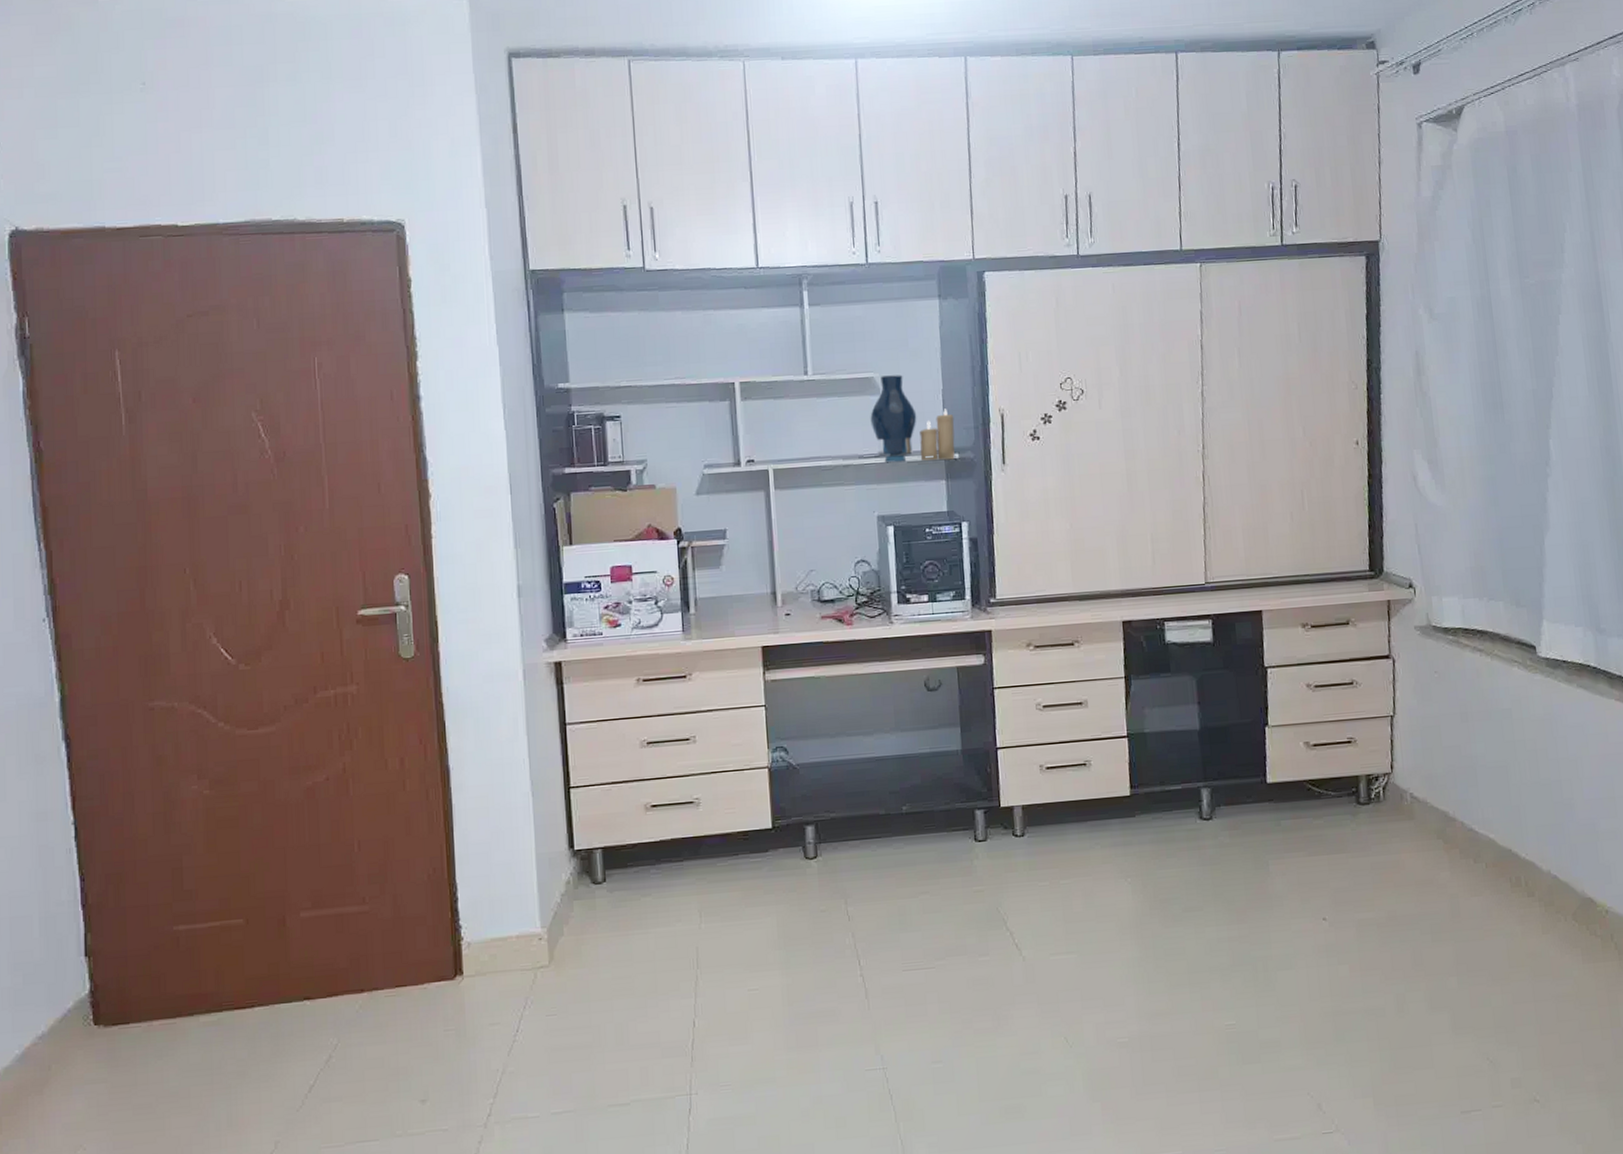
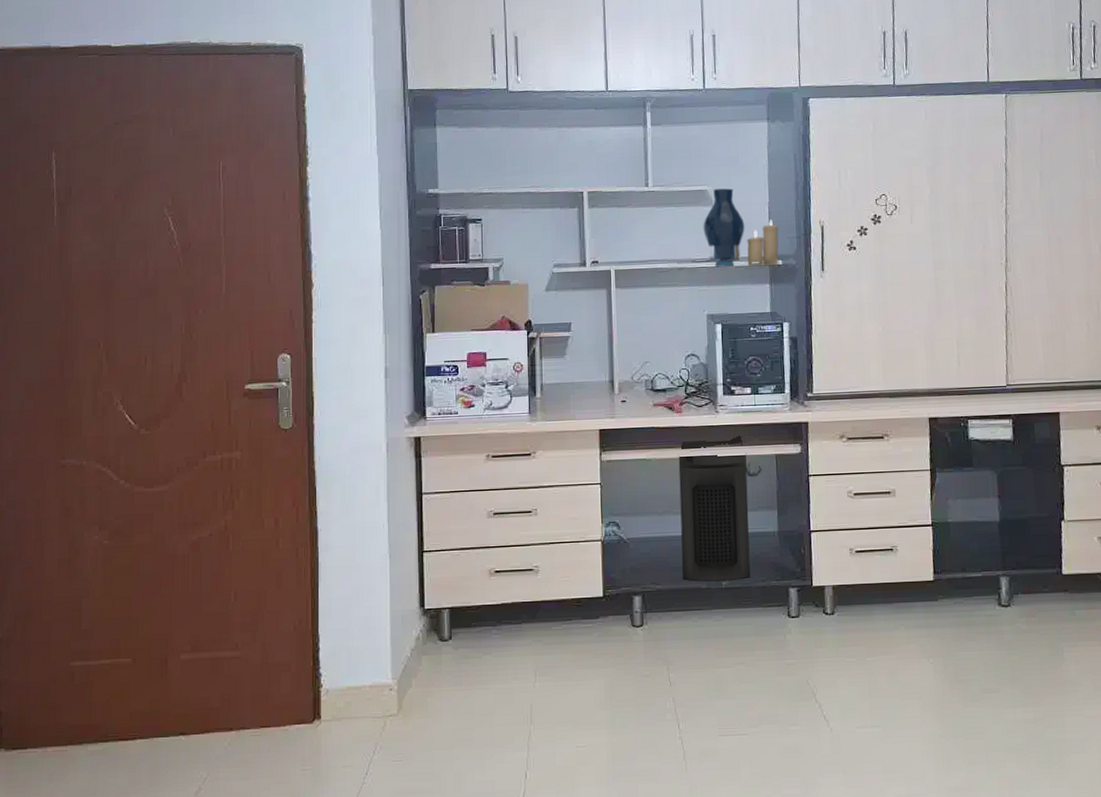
computer tower: none [850,646,933,808] -> present [678,434,751,582]

